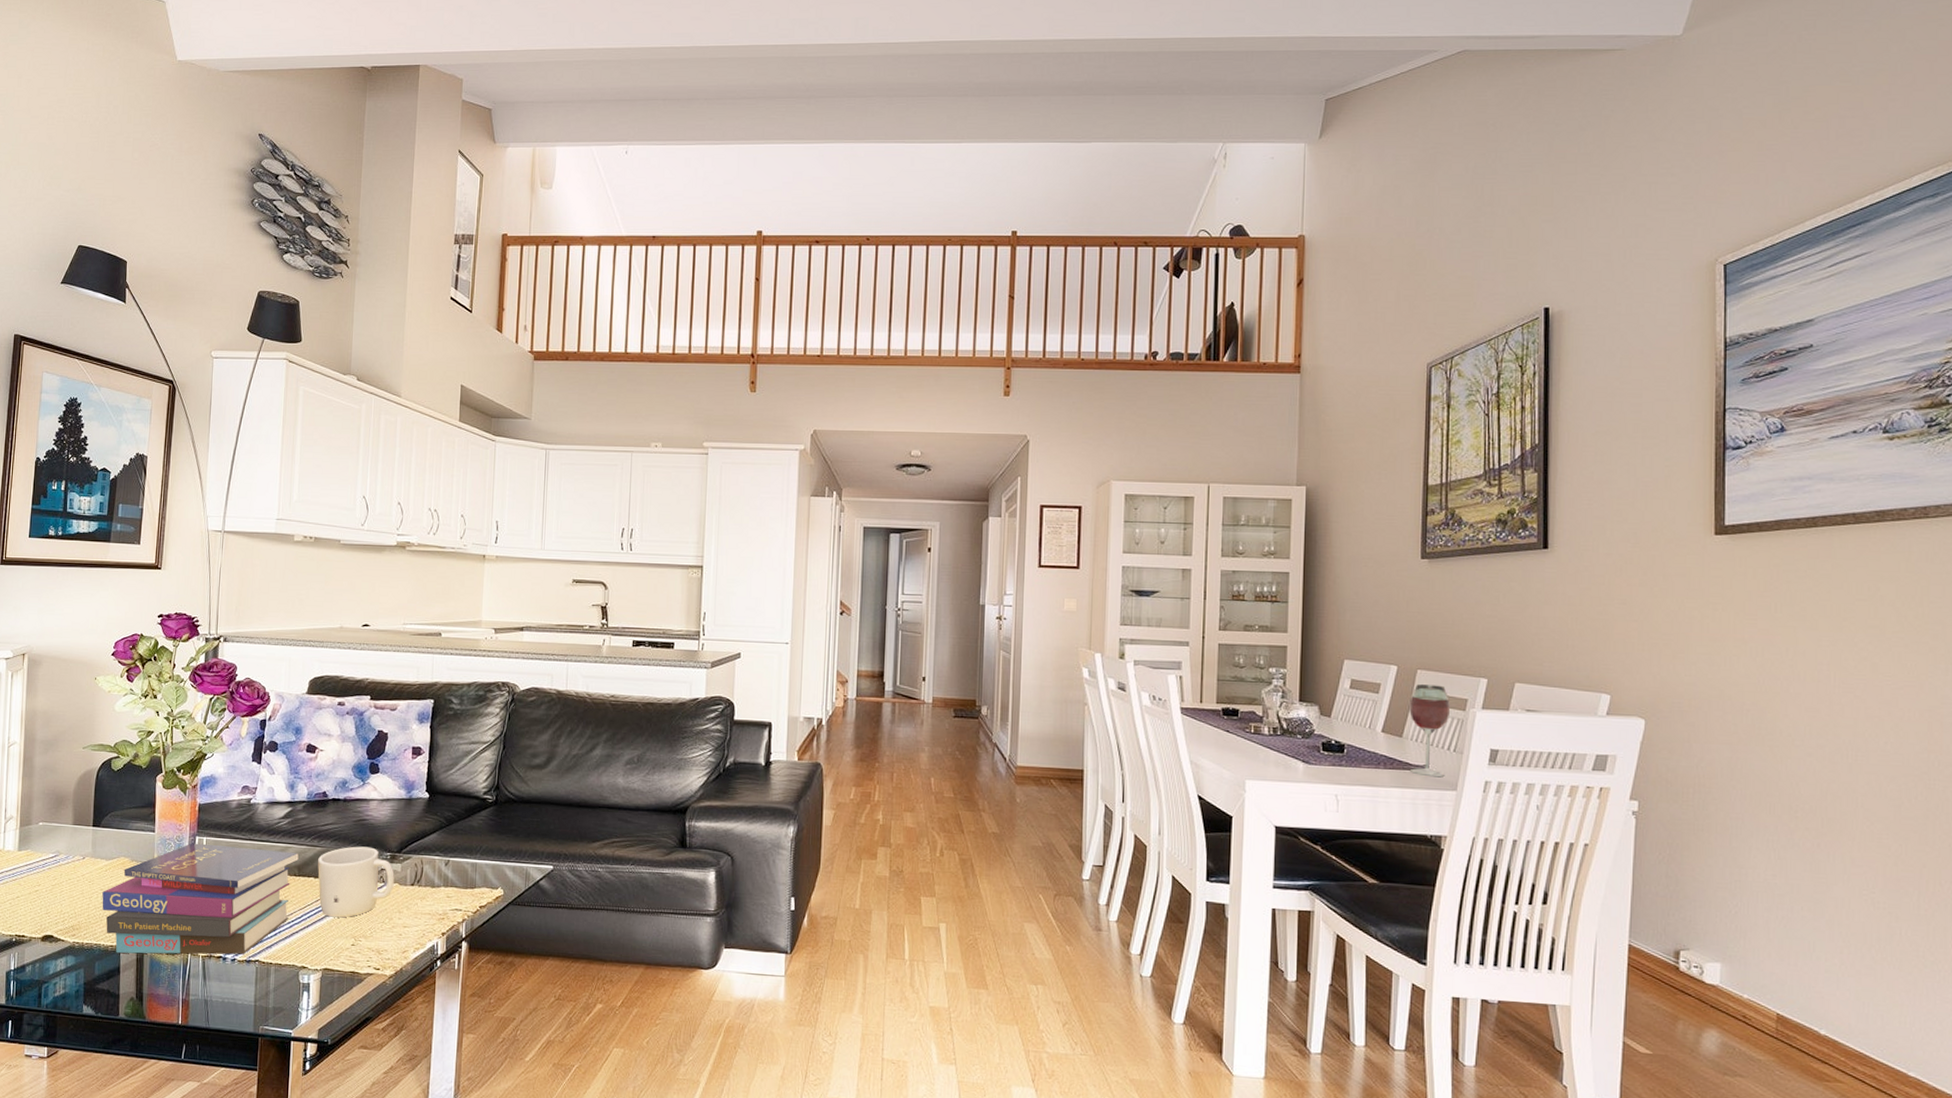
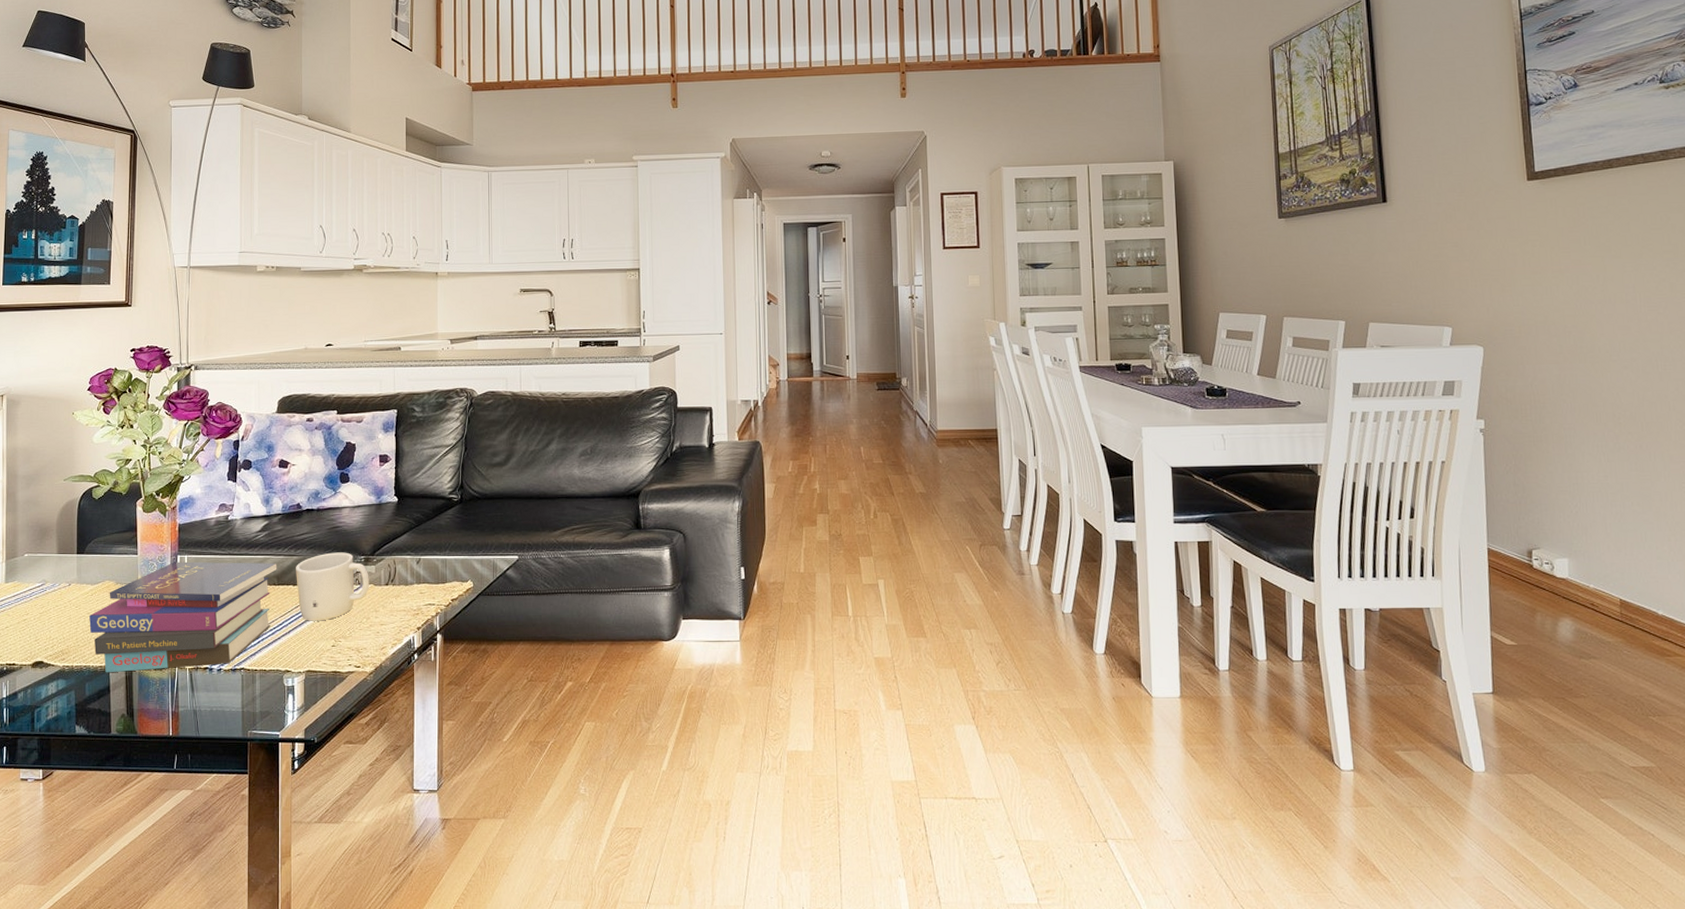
wineglass: present [1409,684,1451,778] -> none [1279,330,1316,412]

